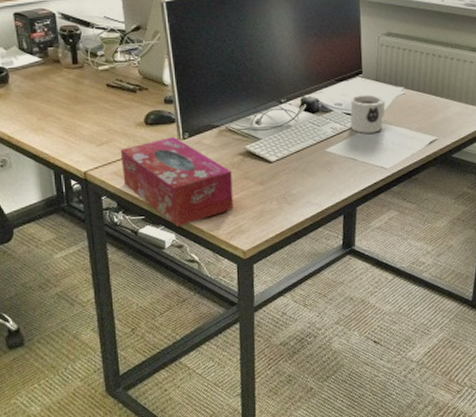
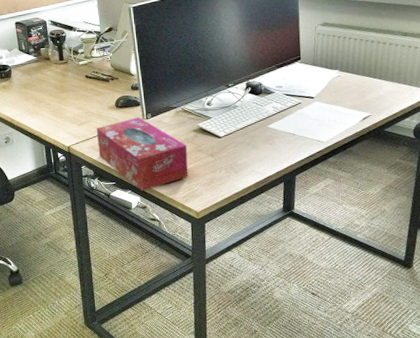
mug: present [350,94,386,133] -> none [289,77,322,112]

